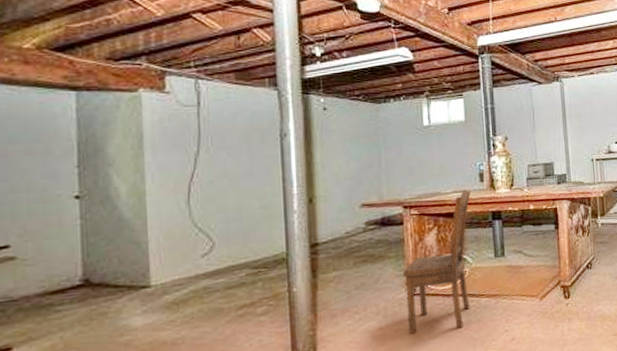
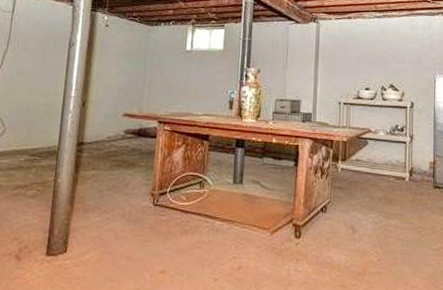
dining chair: present [402,189,471,334] -> none [146,114,219,246]

